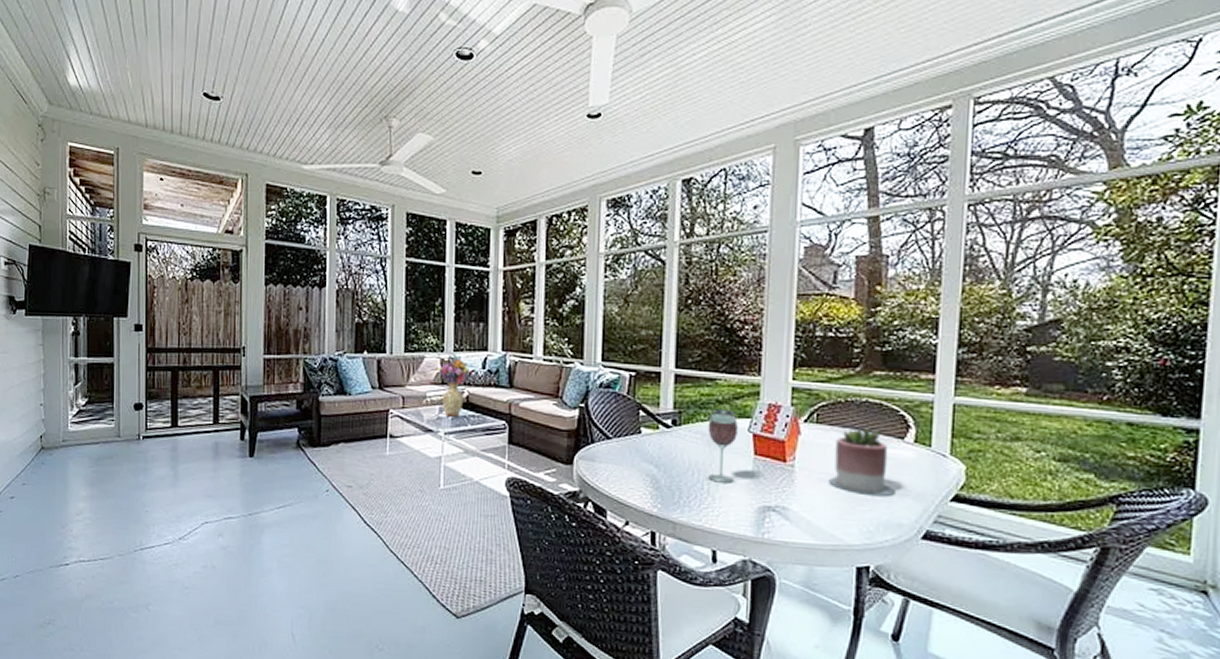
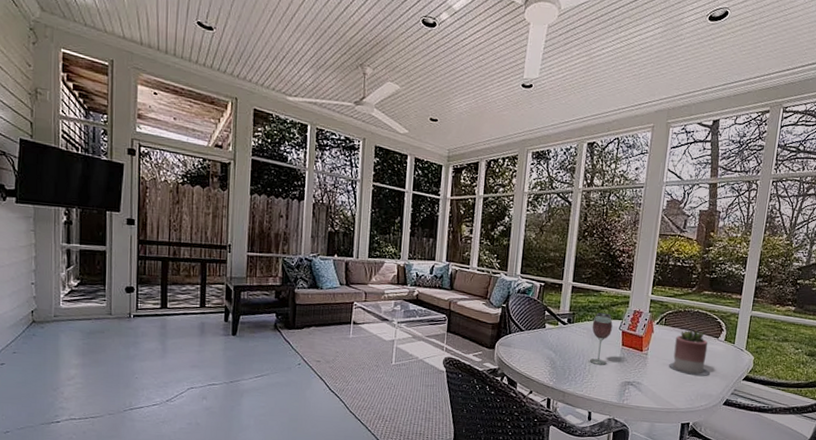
flower arrangement: present [438,356,472,417] -> none [395,263,422,310]

